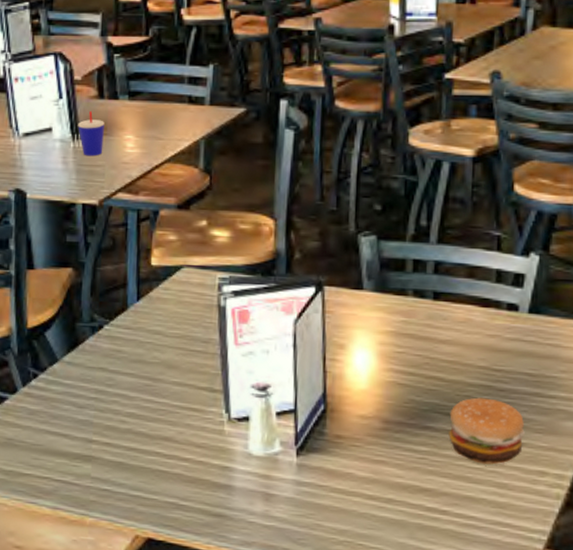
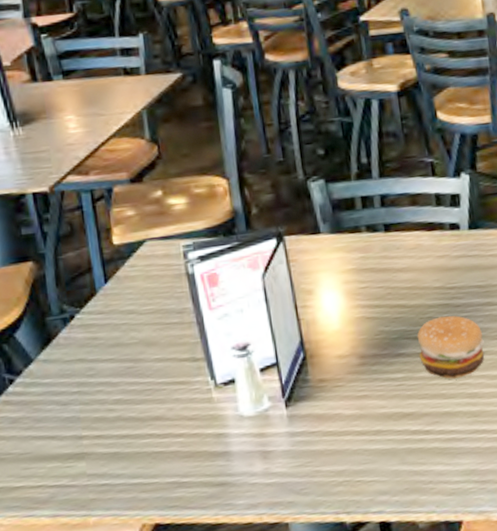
beverage cup: present [78,111,104,157] -> none [14,96,46,143]

